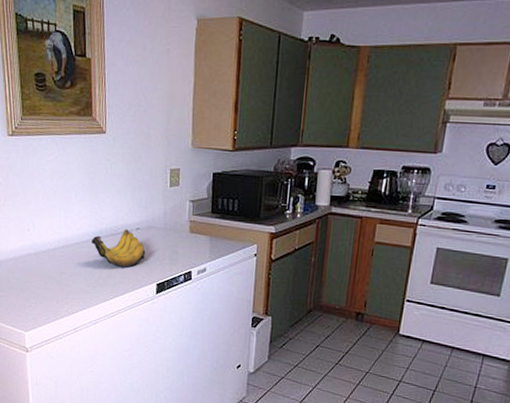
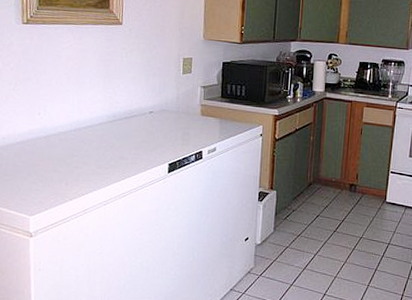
banana bunch: present [91,229,146,268] -> none [104,112,159,150]

